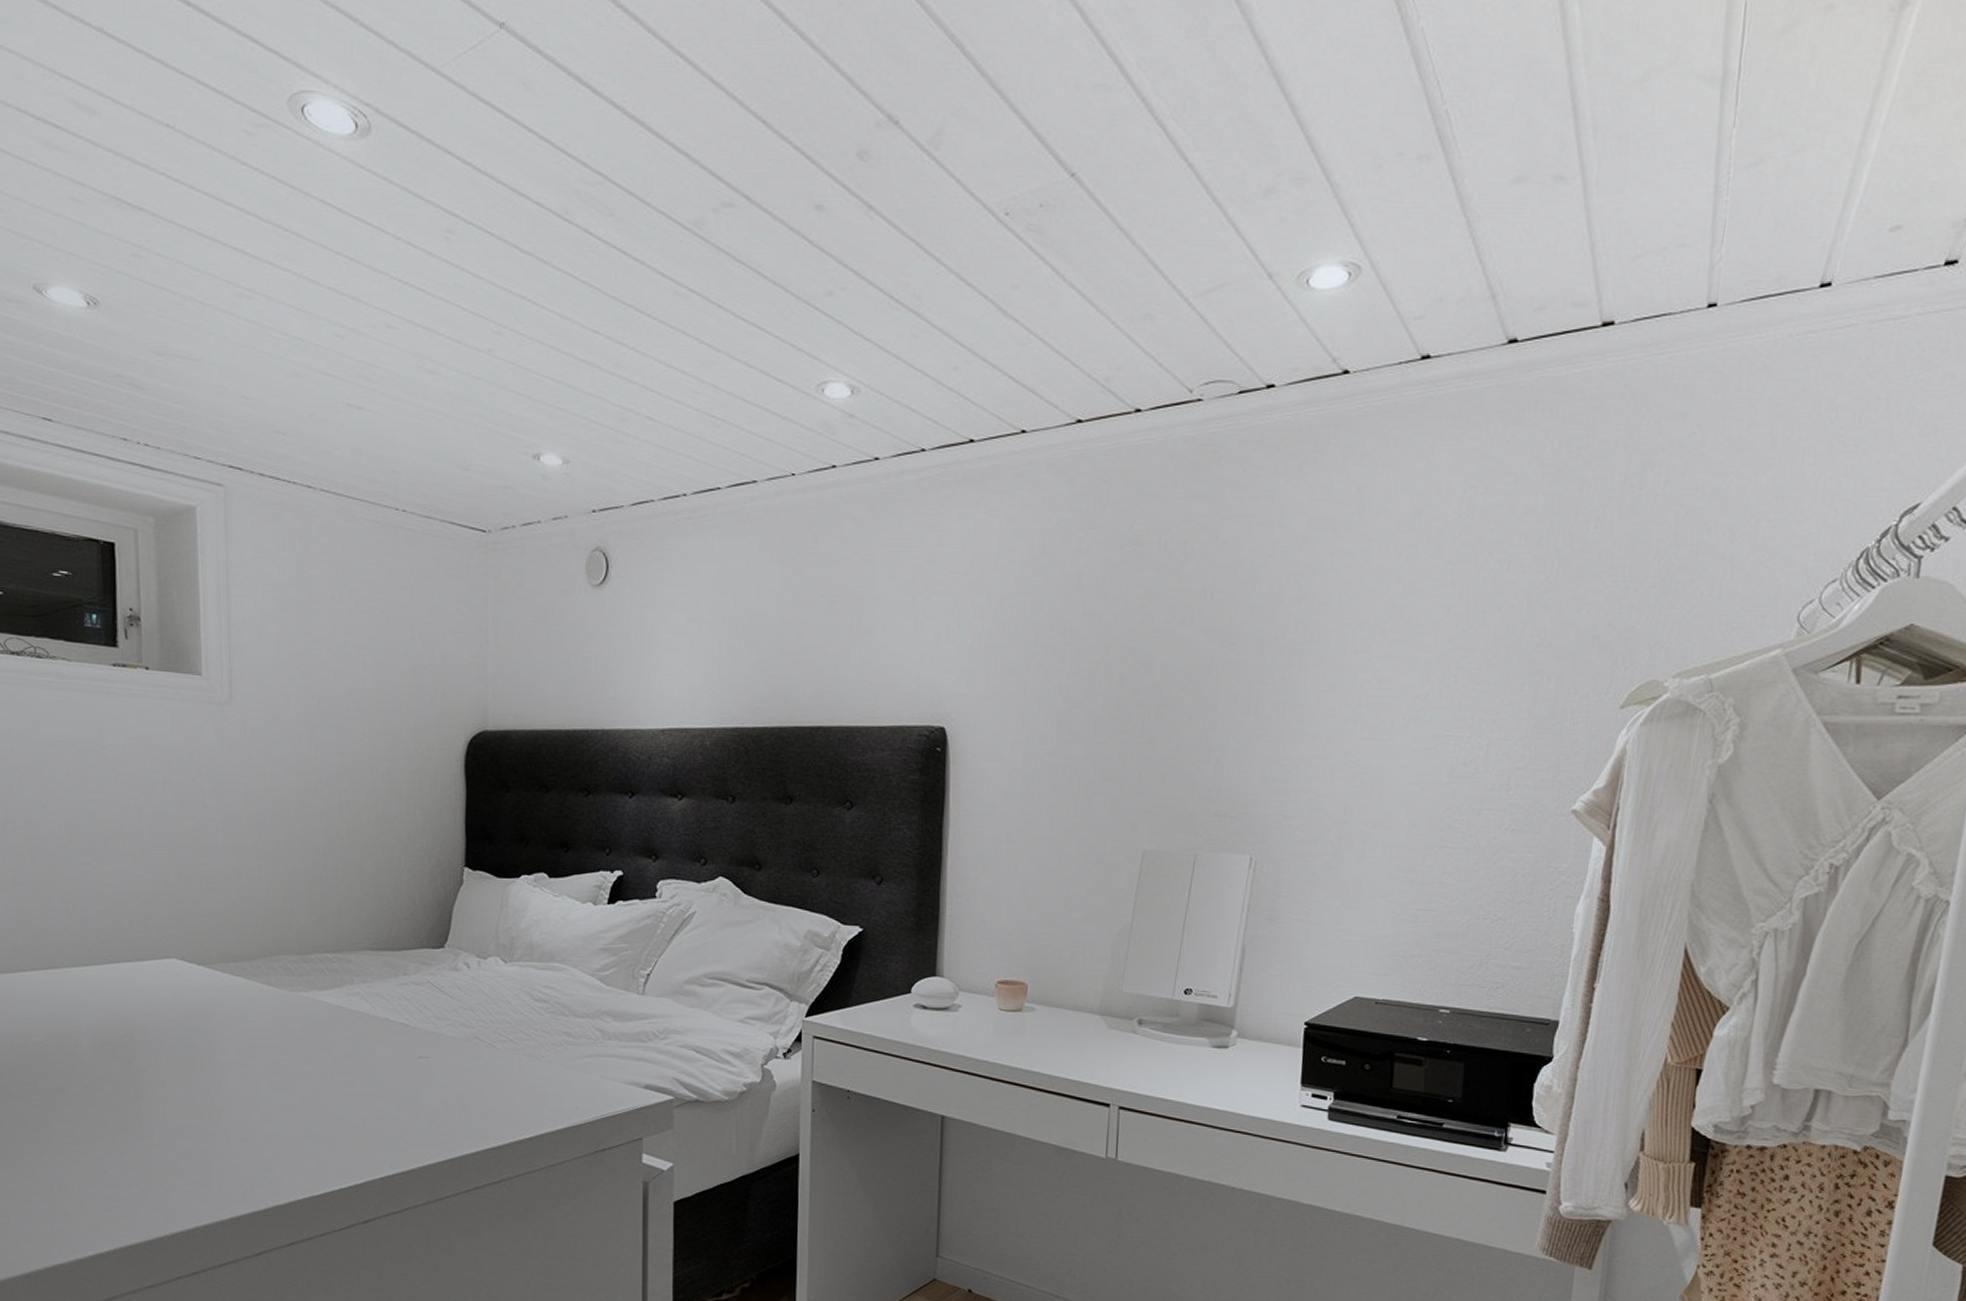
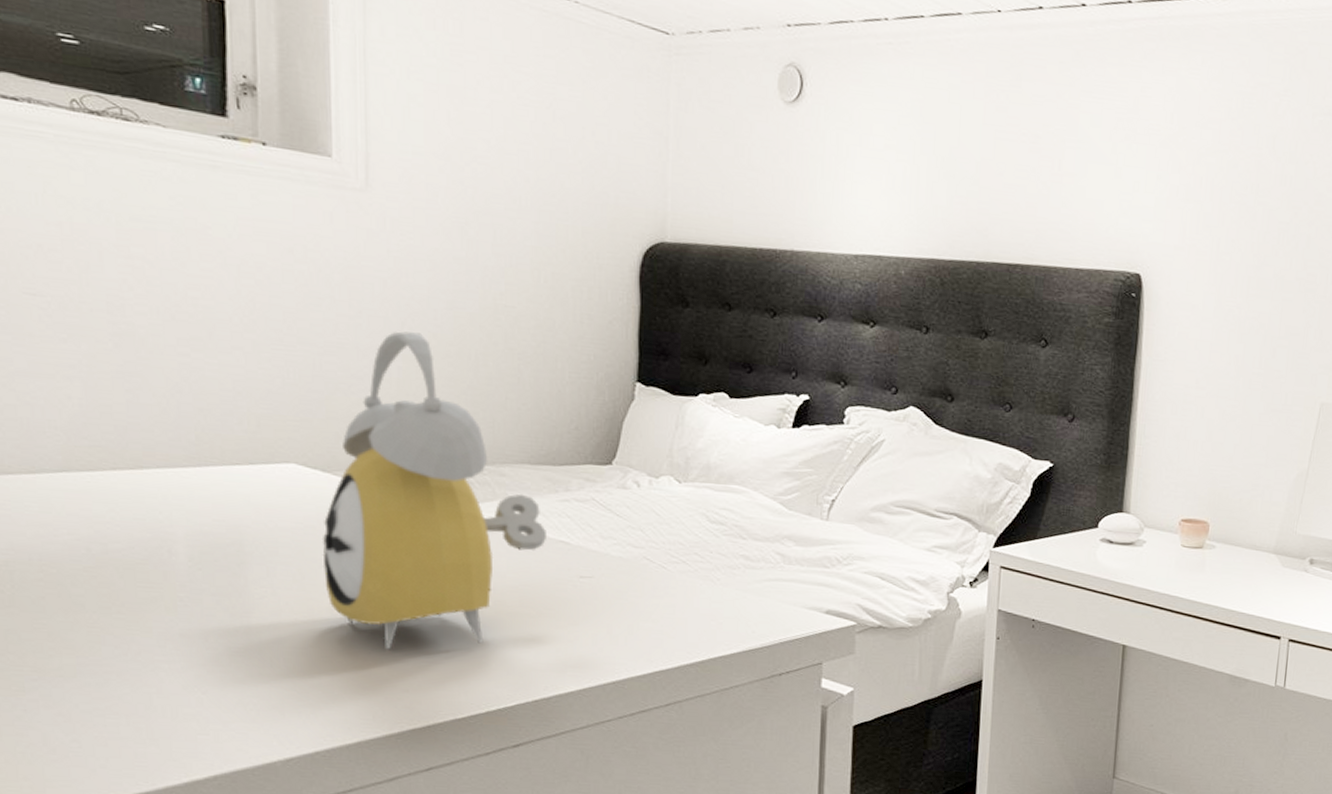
alarm clock: none [199,831,388,1131] -> present [322,331,546,650]

